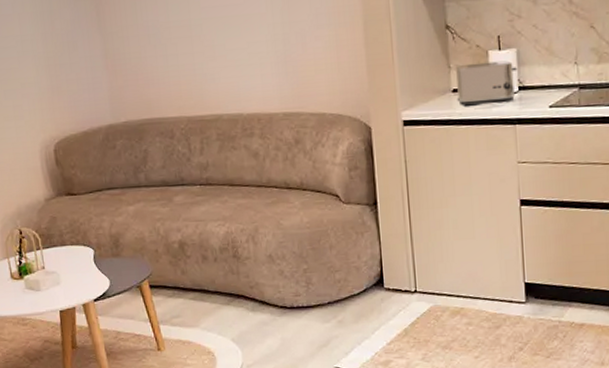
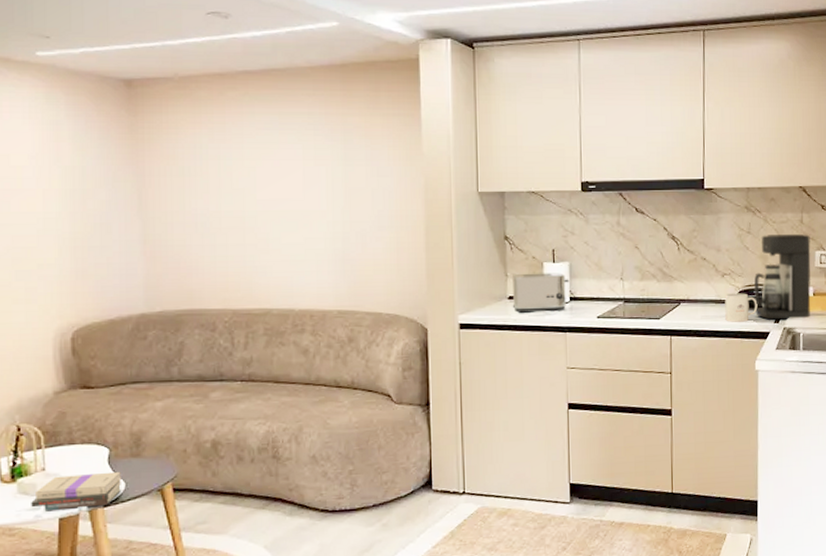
books: none [36,269,107,305] -> present [31,471,123,512]

